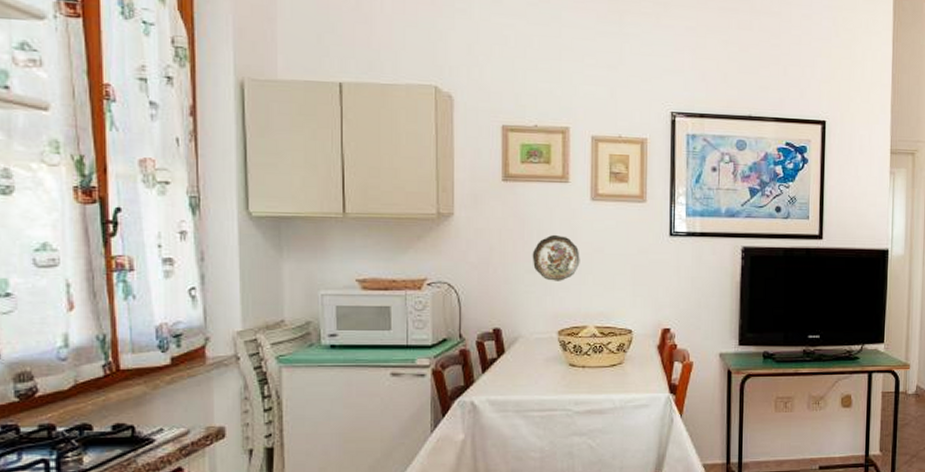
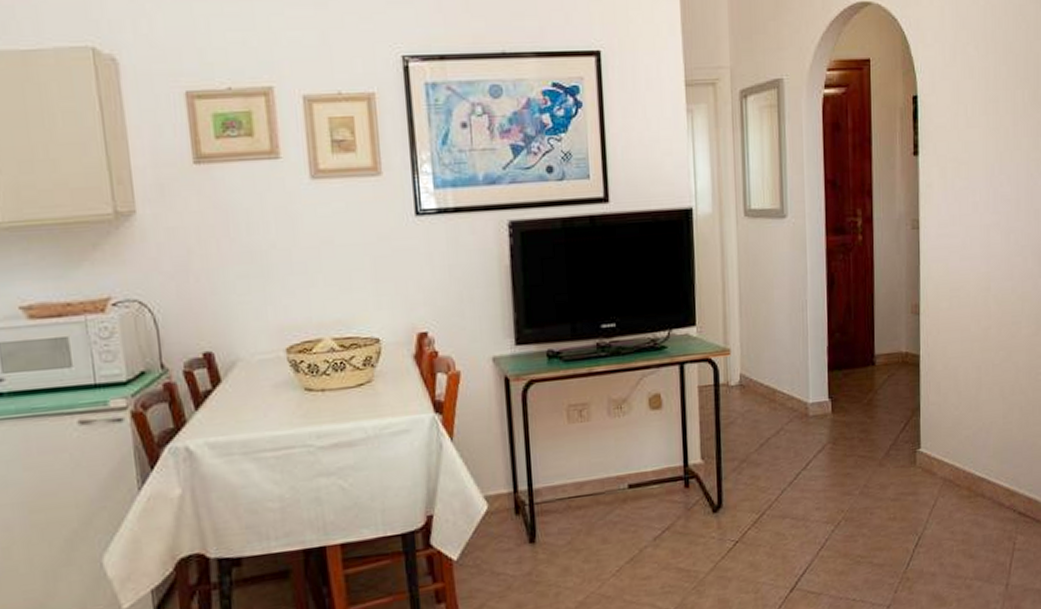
decorative plate: present [532,234,580,281] -> none [242,226,305,286]

